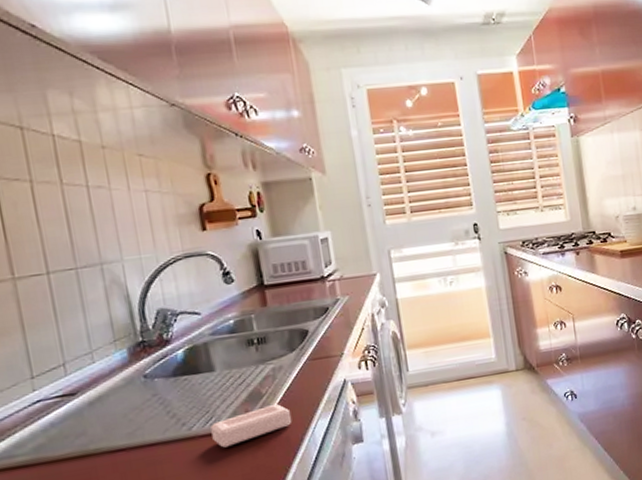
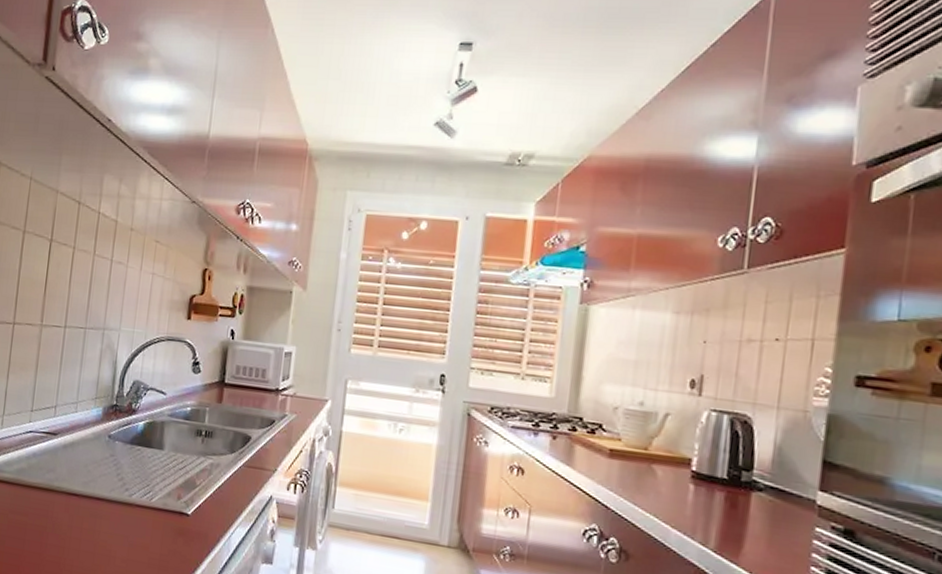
soap bar: present [210,403,293,448] -> none [145,497,216,524]

